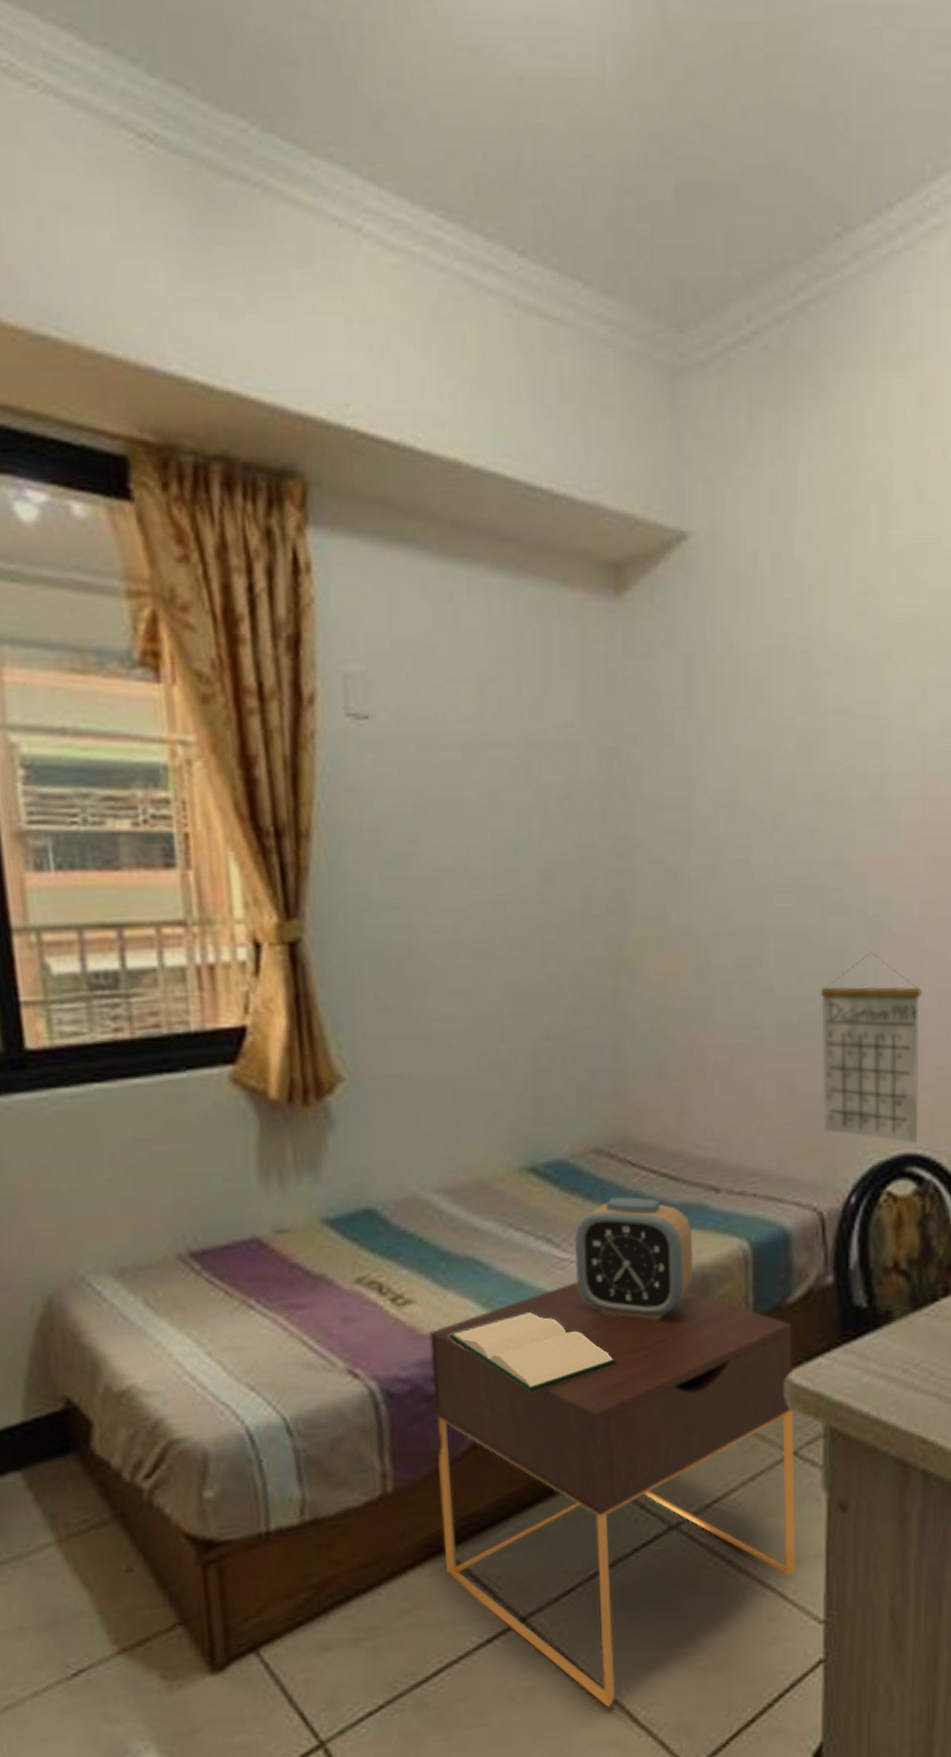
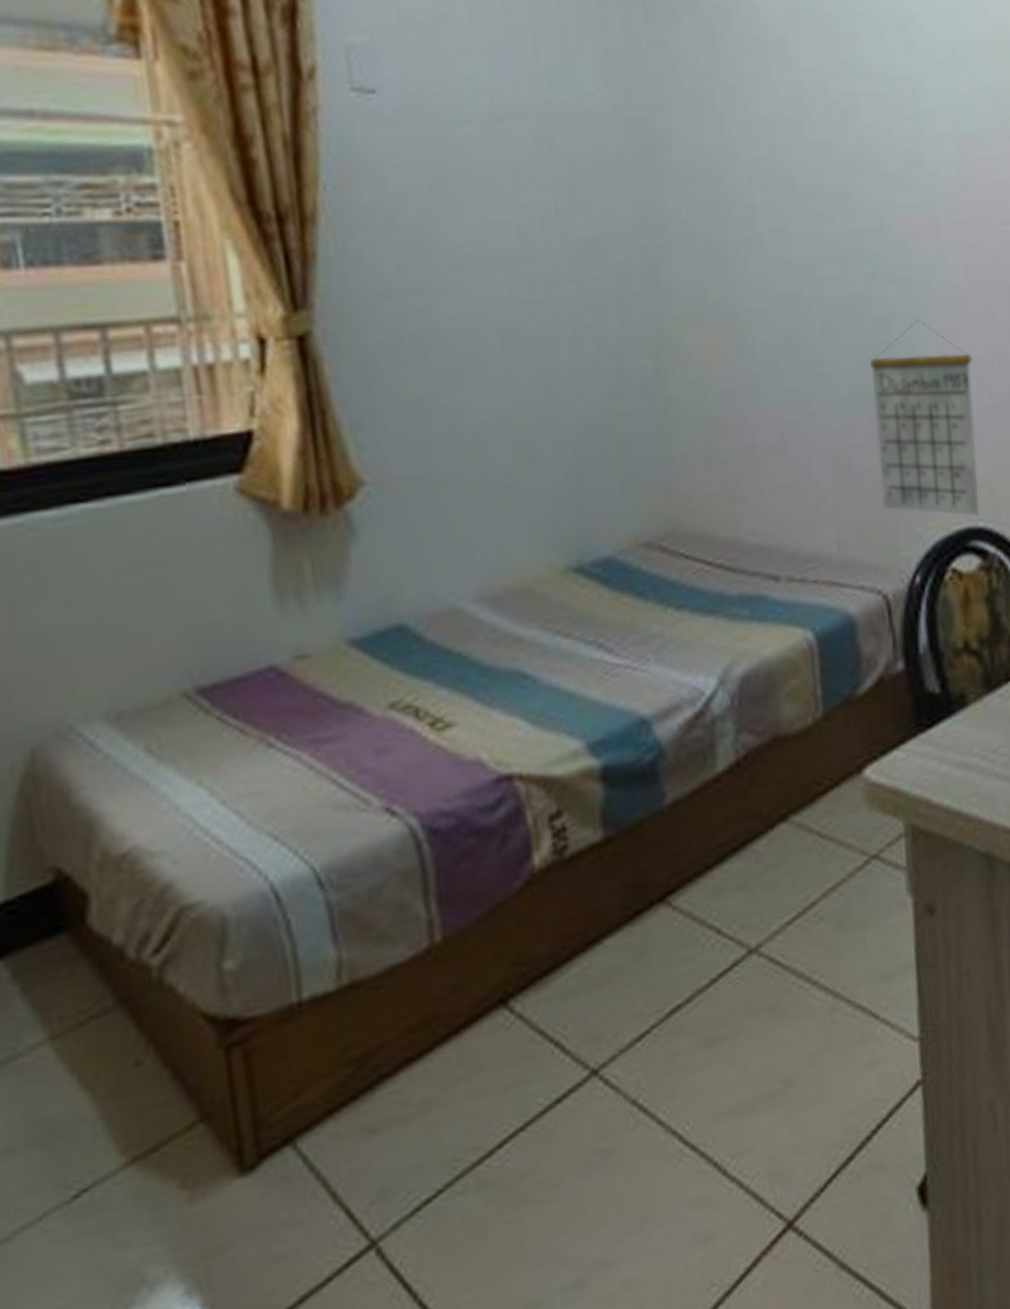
nightstand: present [429,1282,797,1708] -> none [474,689,887,1162]
hardback book: present [449,1311,618,1393] -> none [496,725,682,816]
alarm clock: present [574,1196,694,1321] -> none [627,592,758,725]

